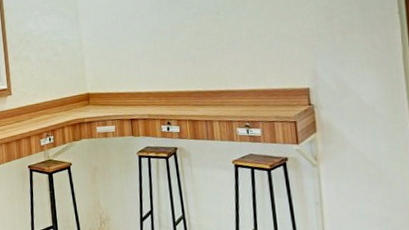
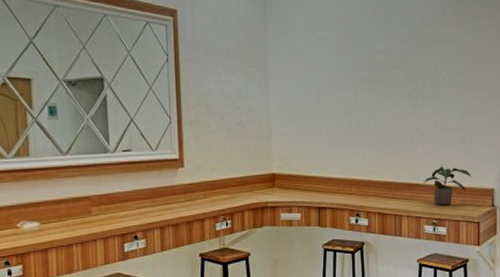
potted plant: none [232,71,282,109] -> present [423,166,471,206]

